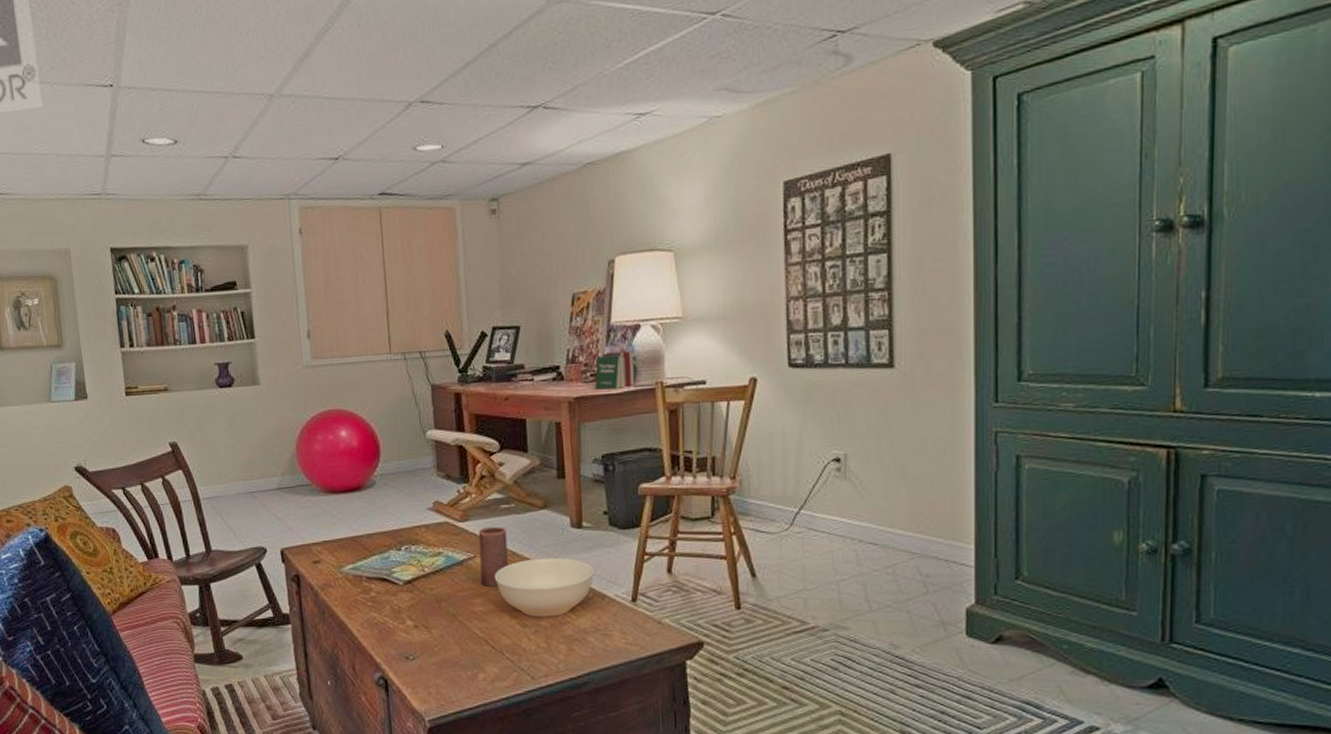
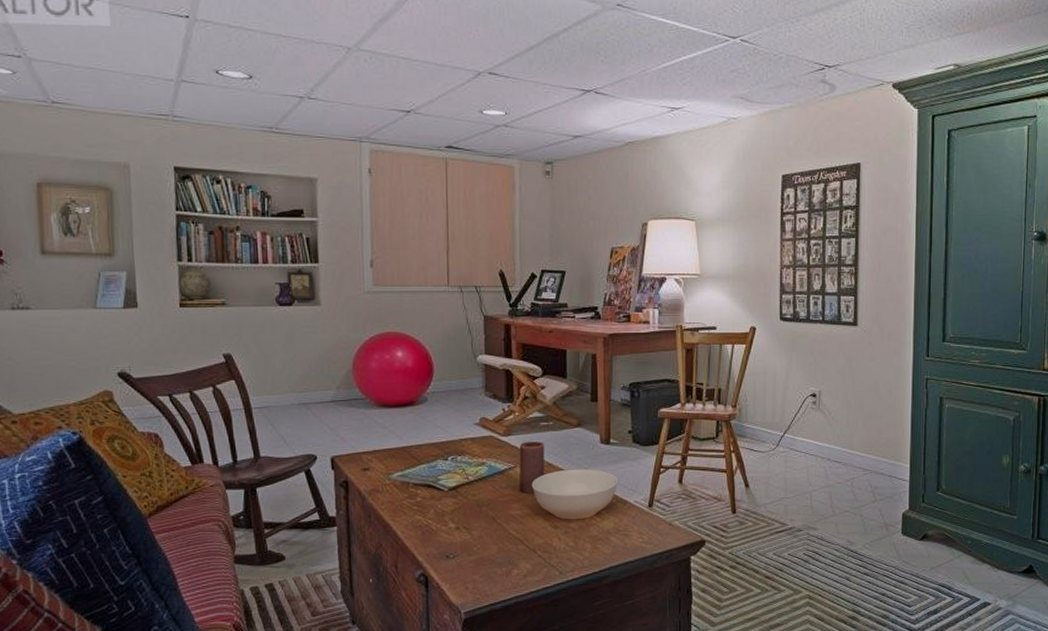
decorative vase: none [122,352,154,387] -> present [178,266,211,300]
photo frame: none [224,345,252,381] -> present [286,268,313,300]
books: present [594,351,636,391] -> none [626,299,660,330]

